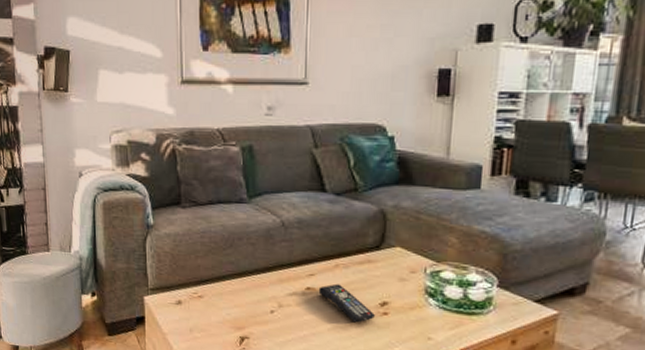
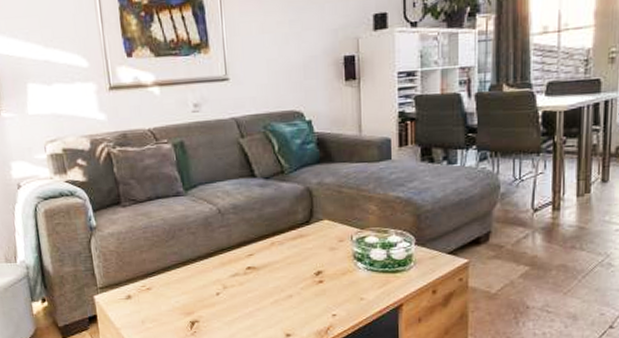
remote control: present [318,283,375,323] -> none [258,260,312,294]

